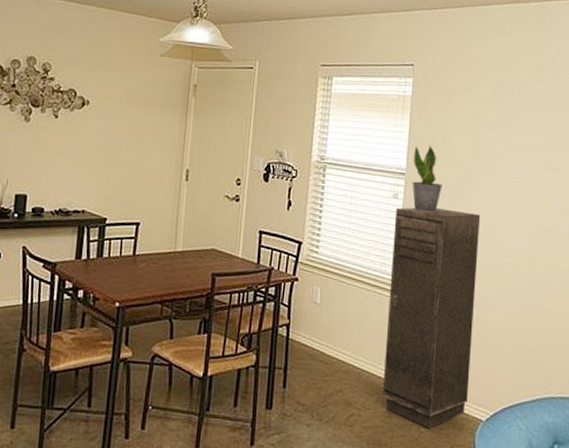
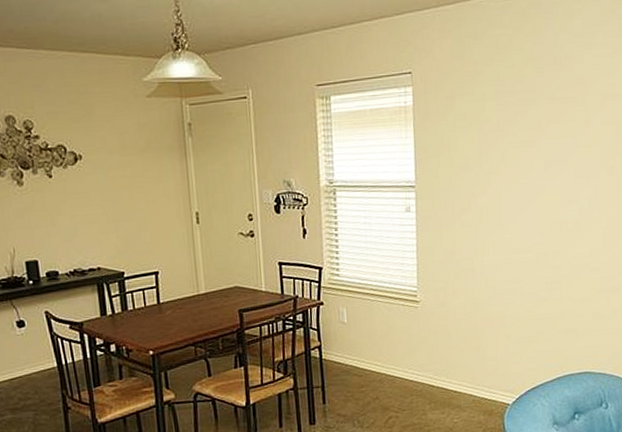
storage cabinet: present [382,207,481,429] -> none [409,215,495,419]
potted plant: present [412,145,442,212] -> none [421,153,453,222]

